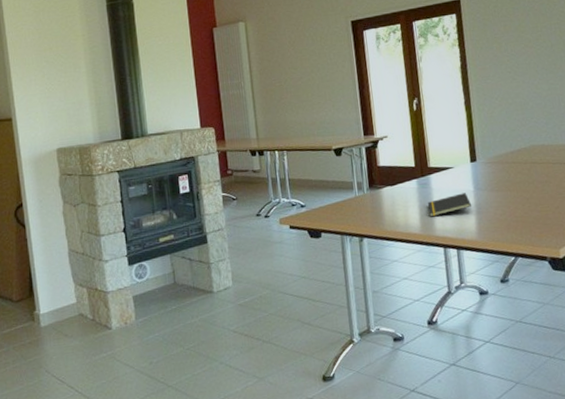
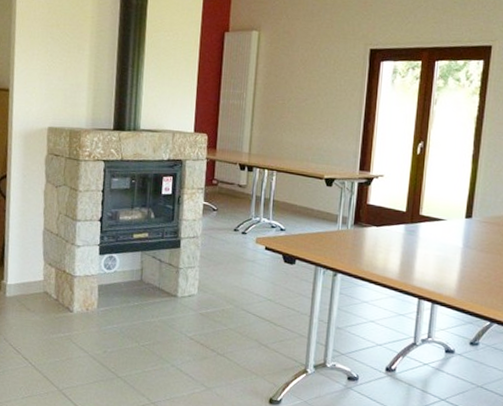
notepad: present [427,193,471,217] -> none [410,247,456,266]

